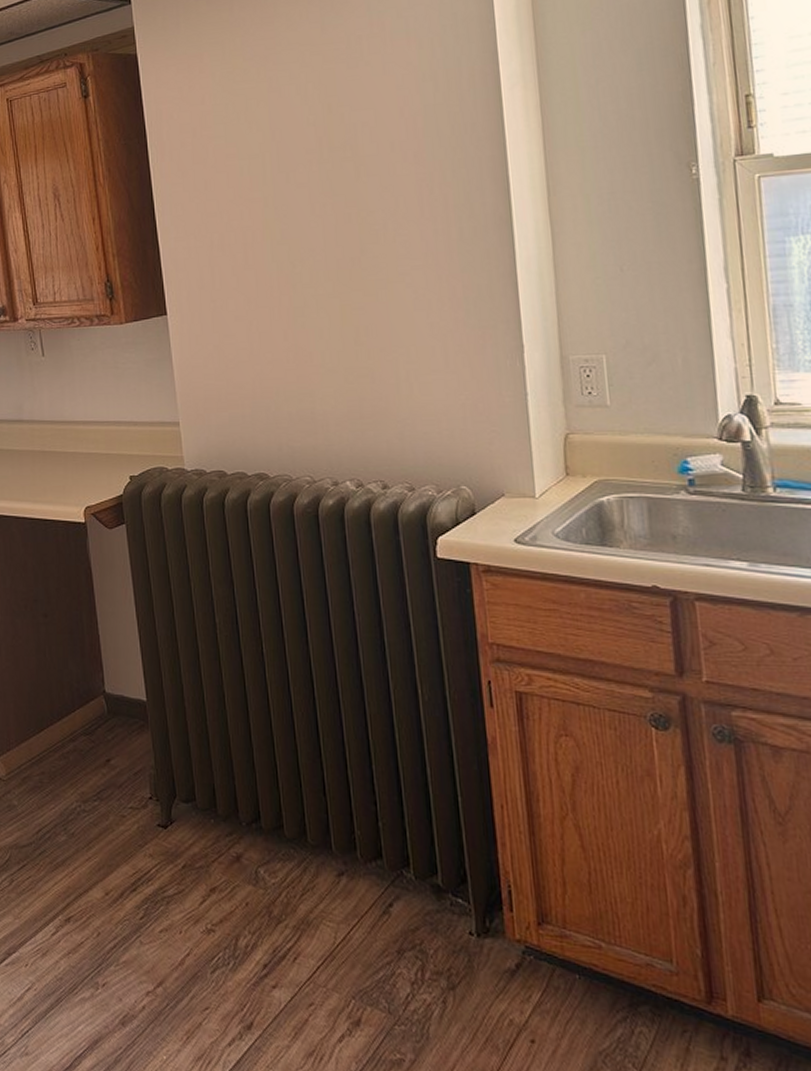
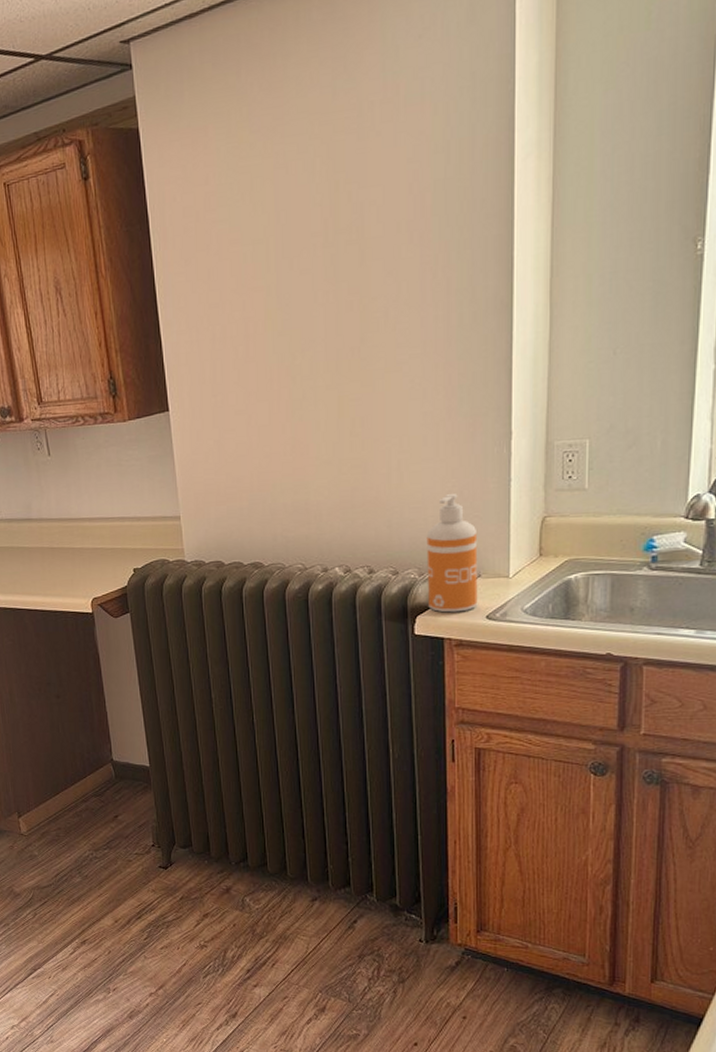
soap dispenser: none [442,407,504,534] -> present [426,494,478,613]

